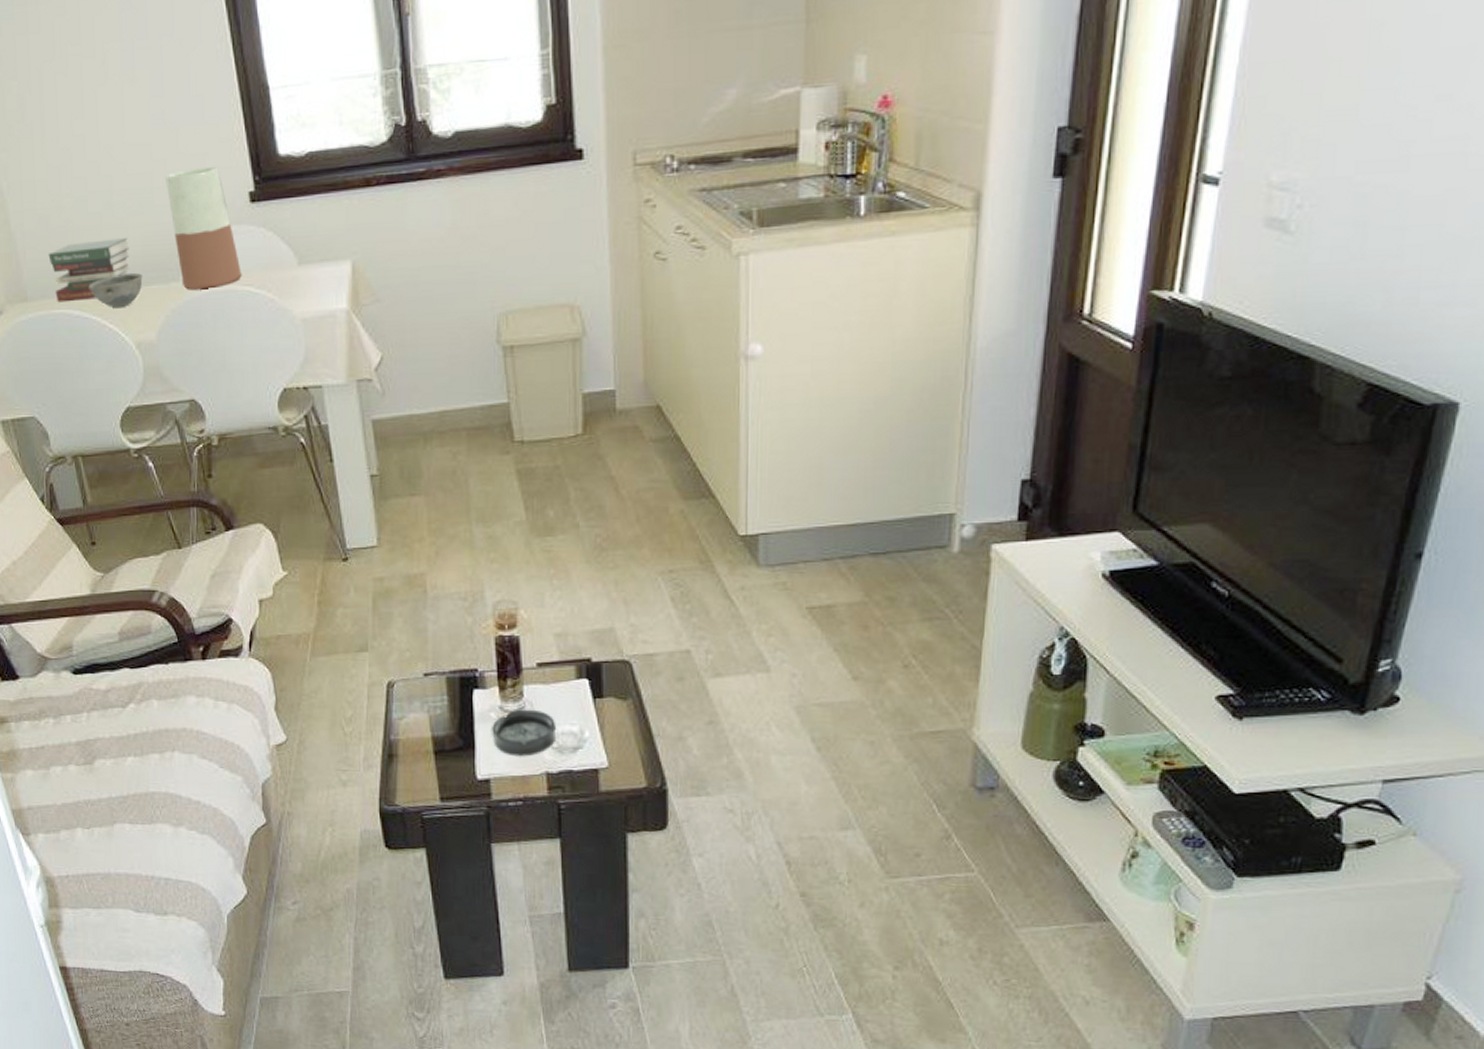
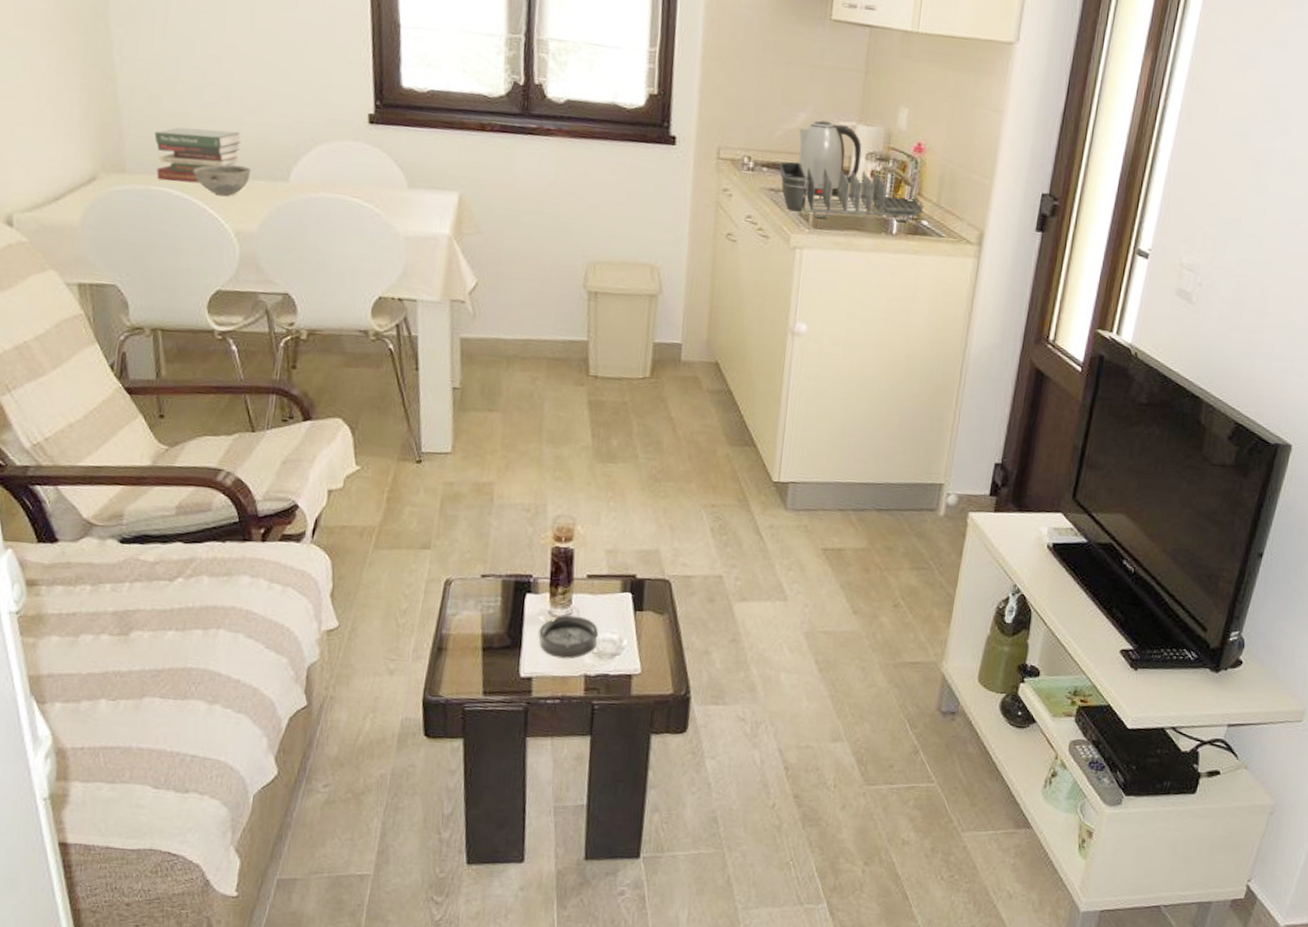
vase: present [165,166,242,290] -> none [286,81,352,195]
dish rack: none [709,144,898,215] -> present [778,161,924,222]
kettle: none [731,92,811,186] -> present [798,120,862,195]

